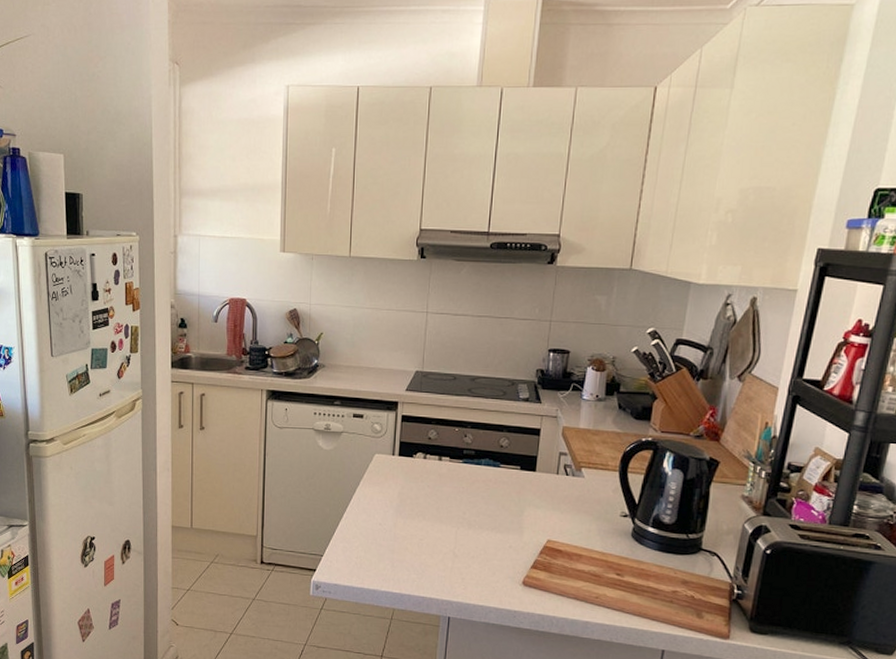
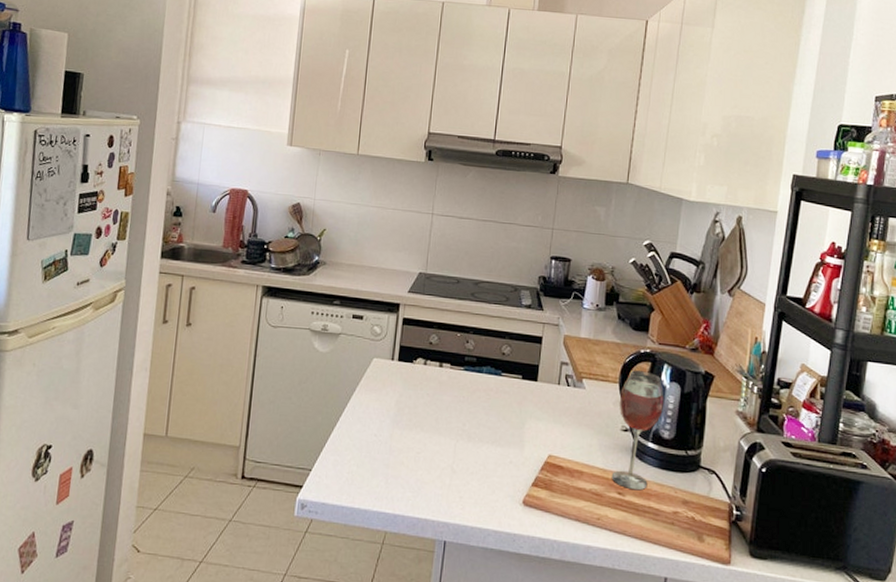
wineglass: none [610,459,666,572] -> present [611,370,665,491]

